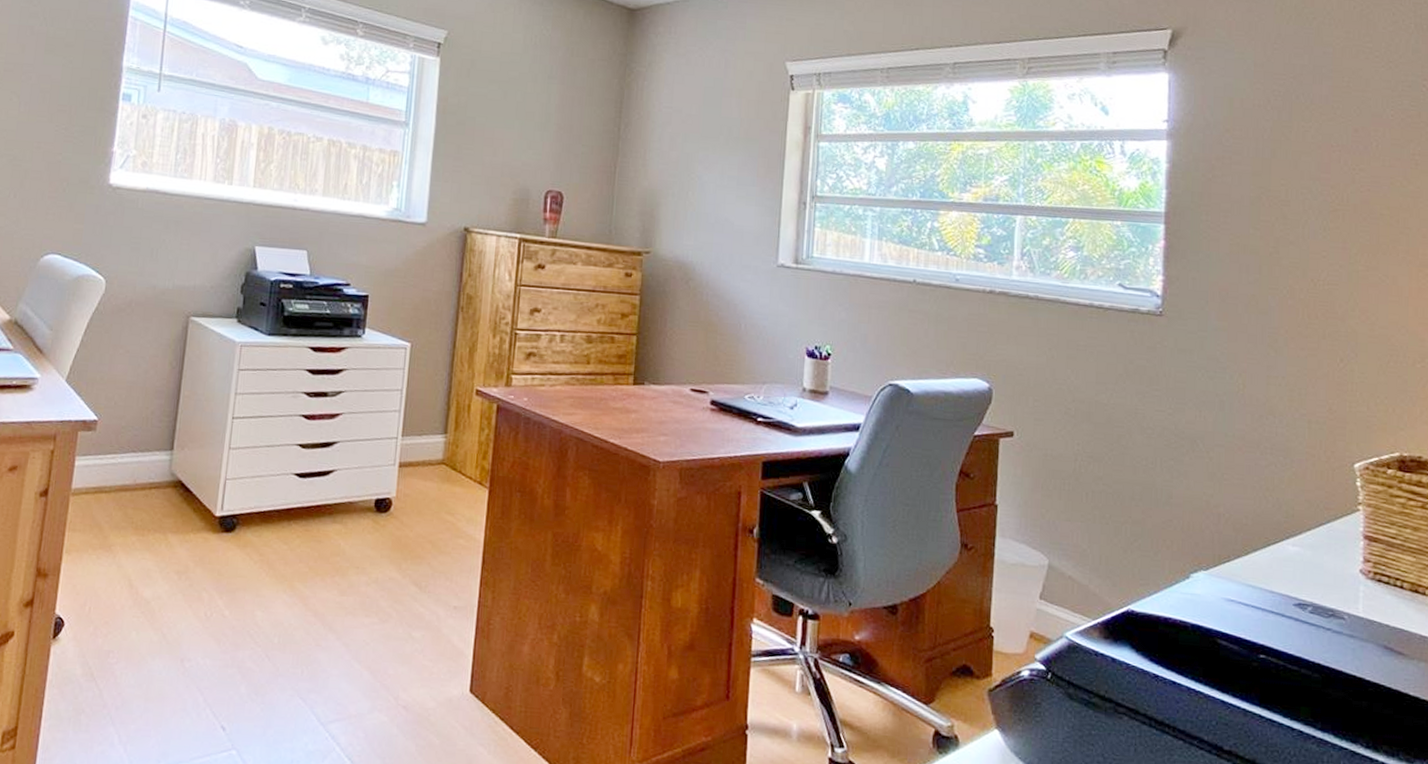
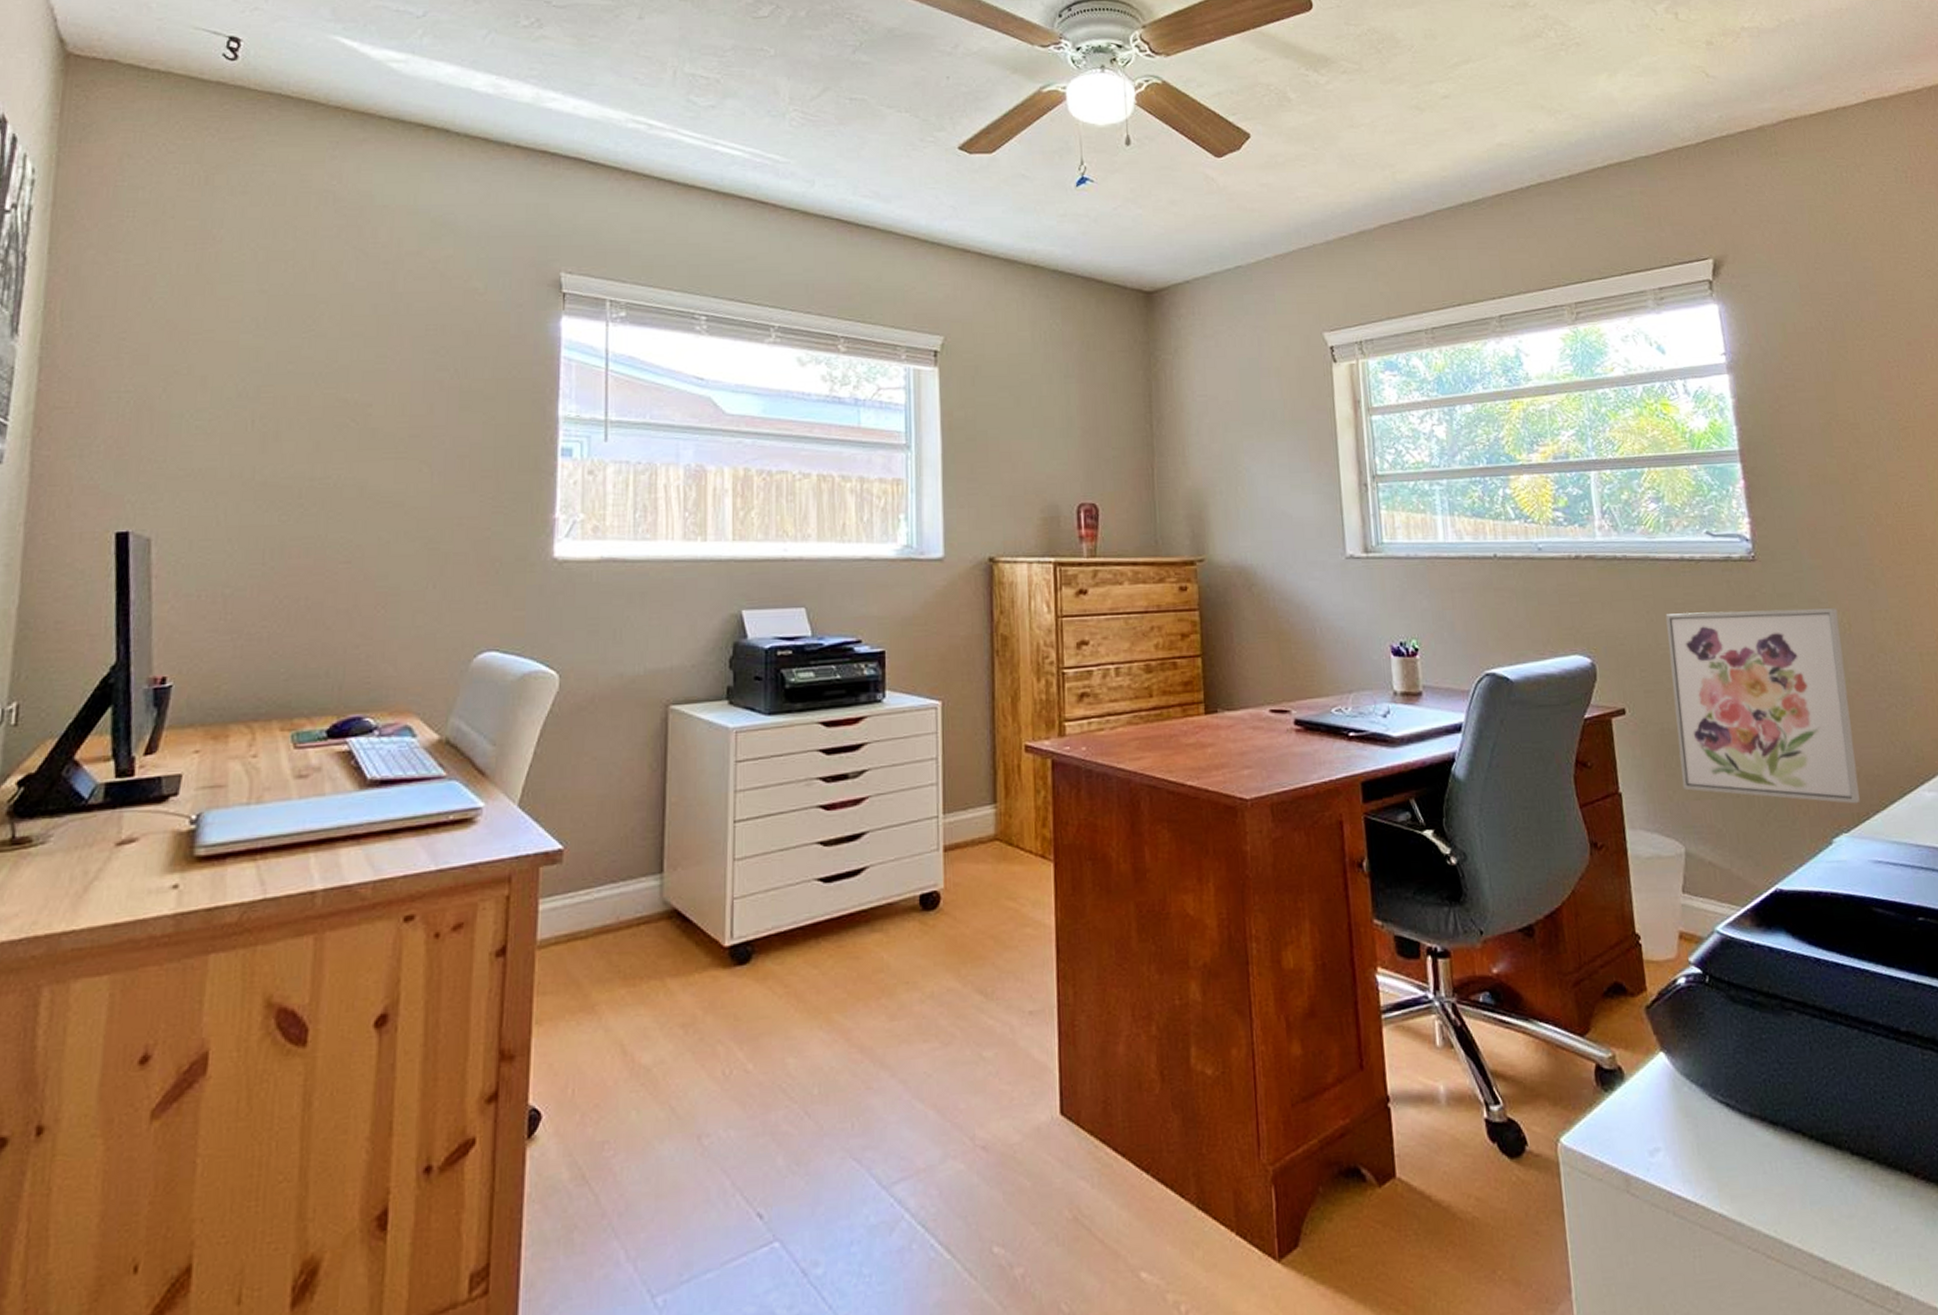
wall art: none [1056,353,1234,547] -> present [1665,608,1860,804]

